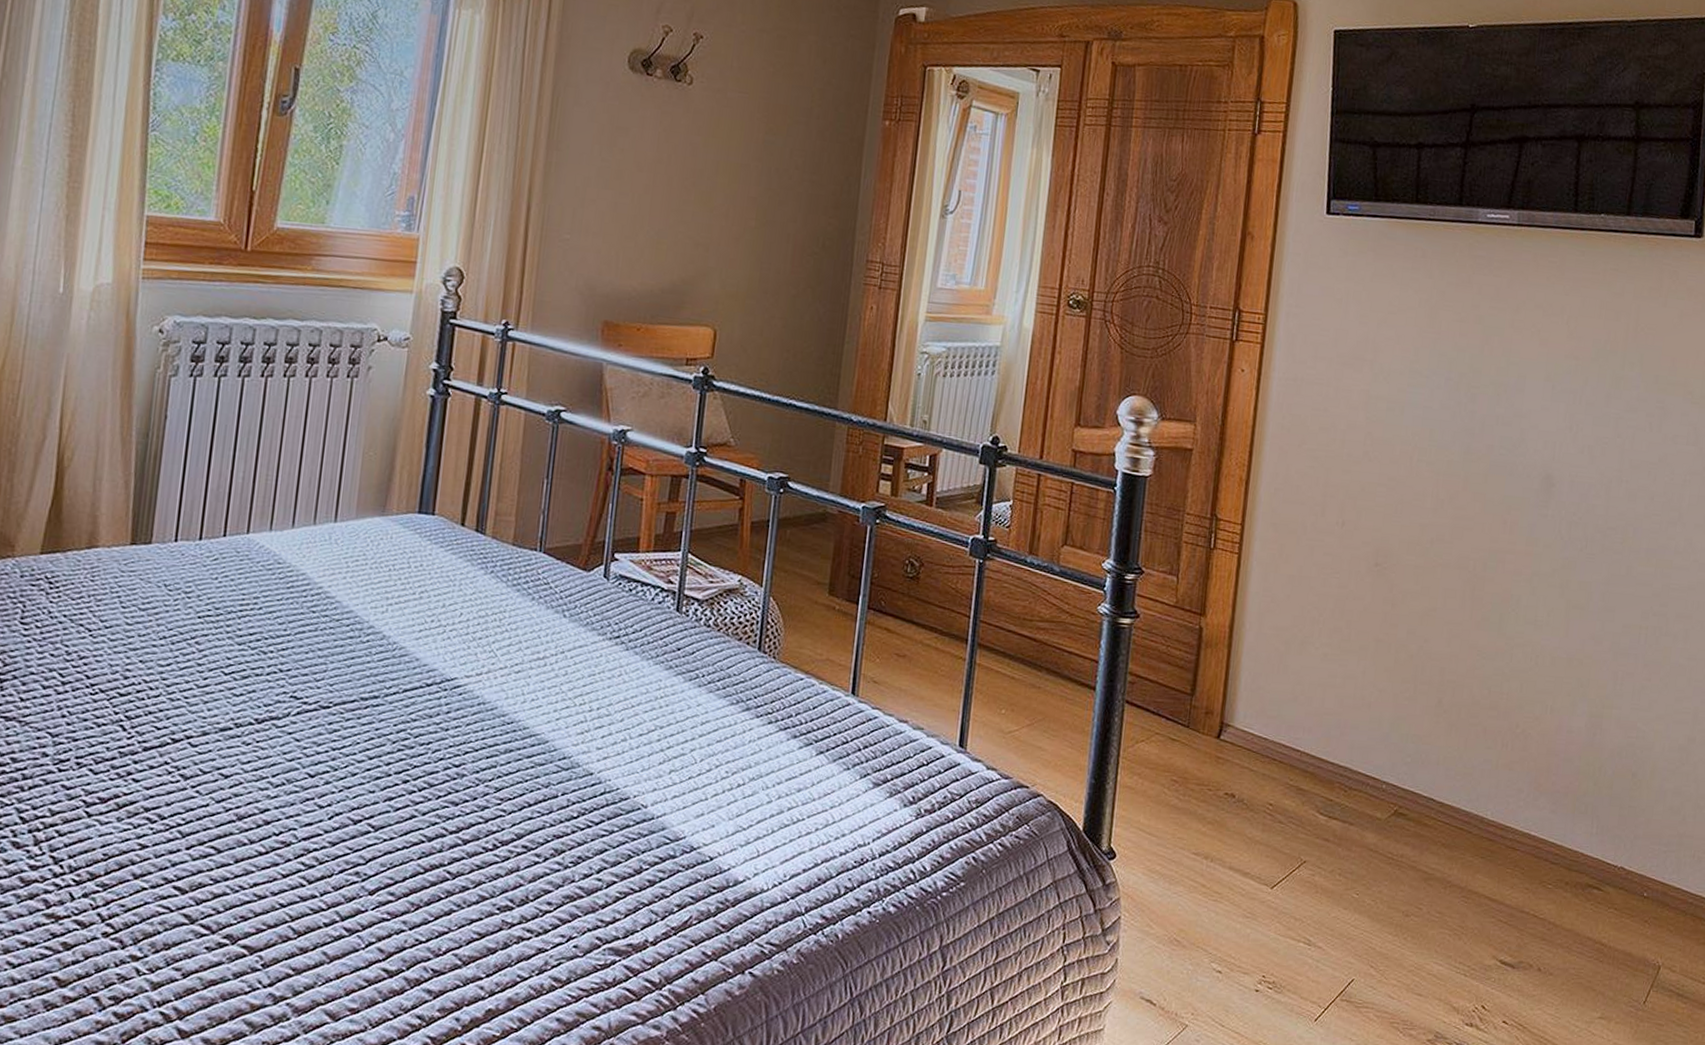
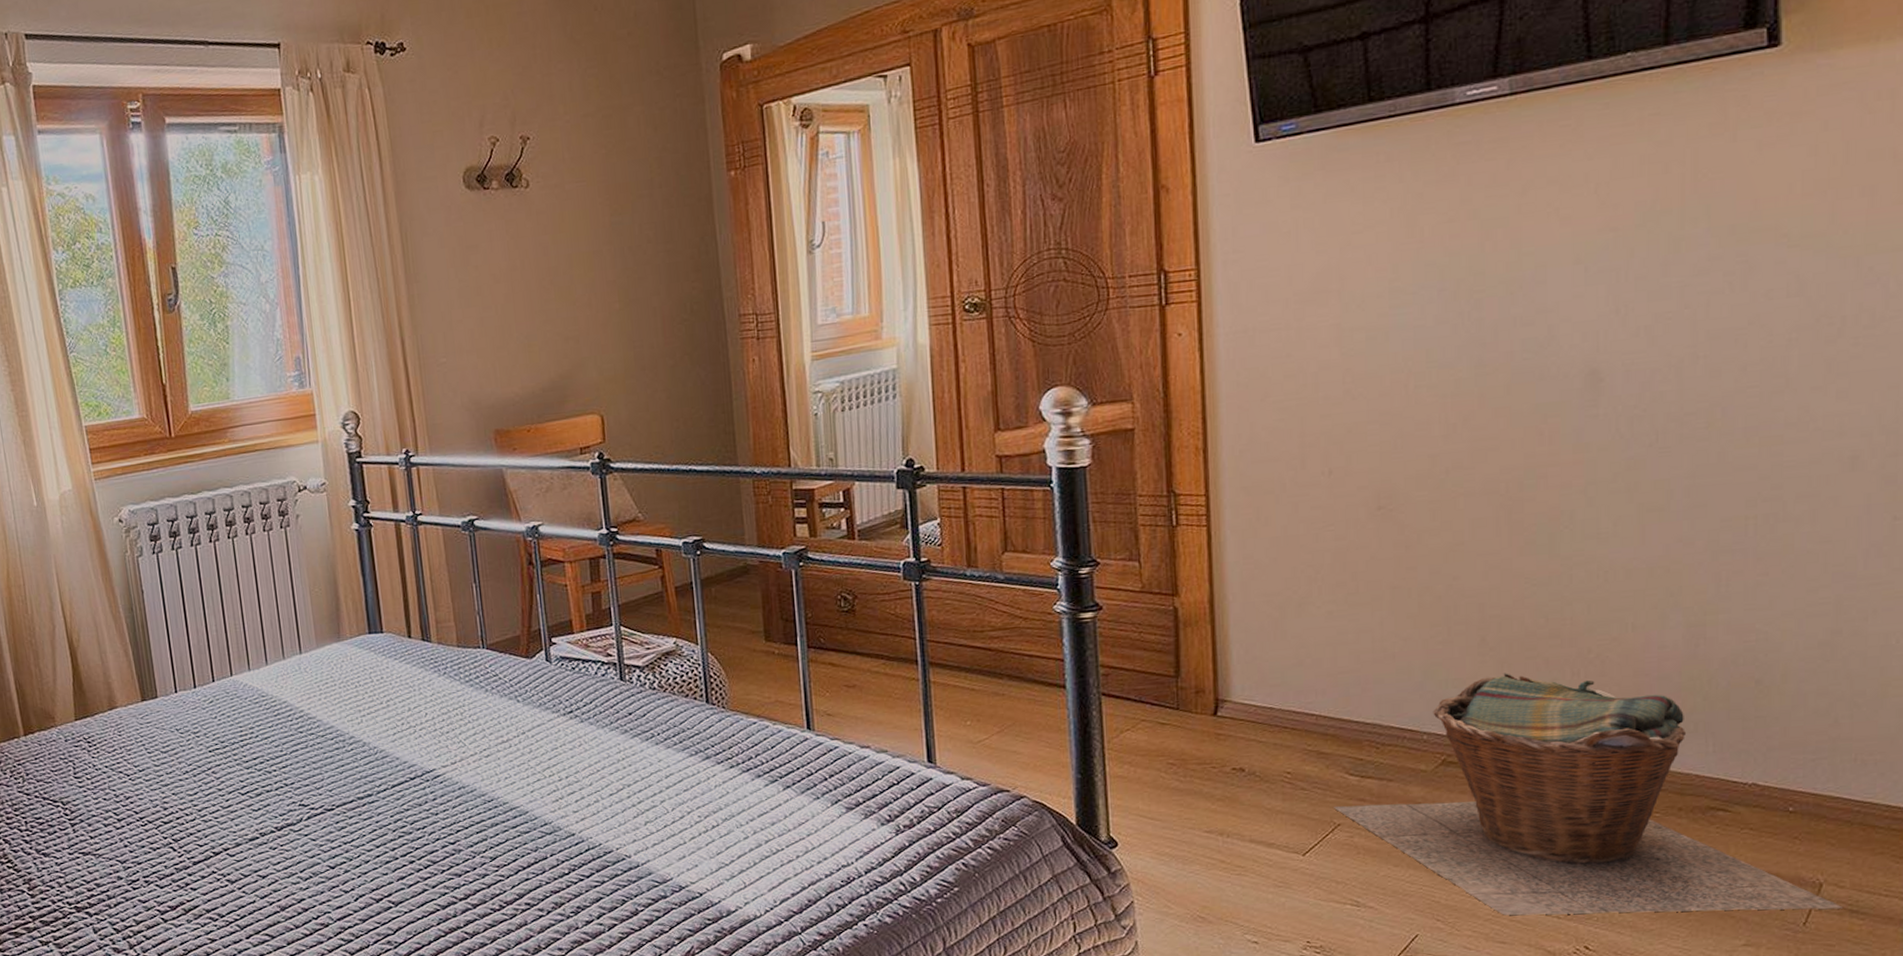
laundry basket: none [1303,735,1672,992] -> present [1334,673,1843,916]

